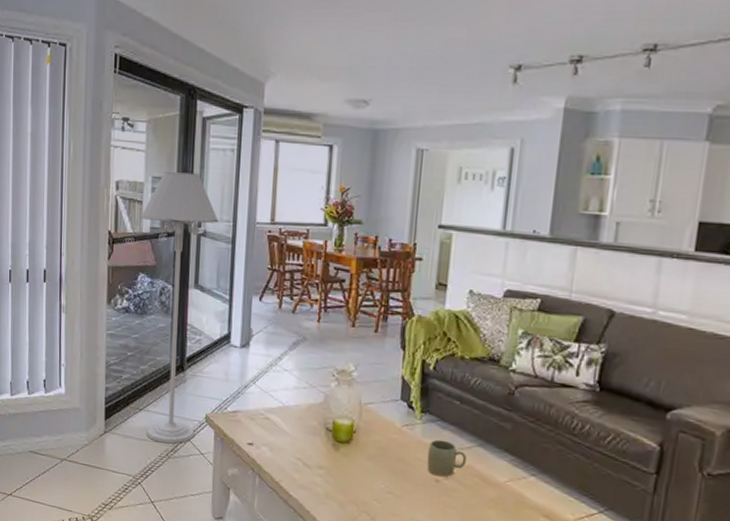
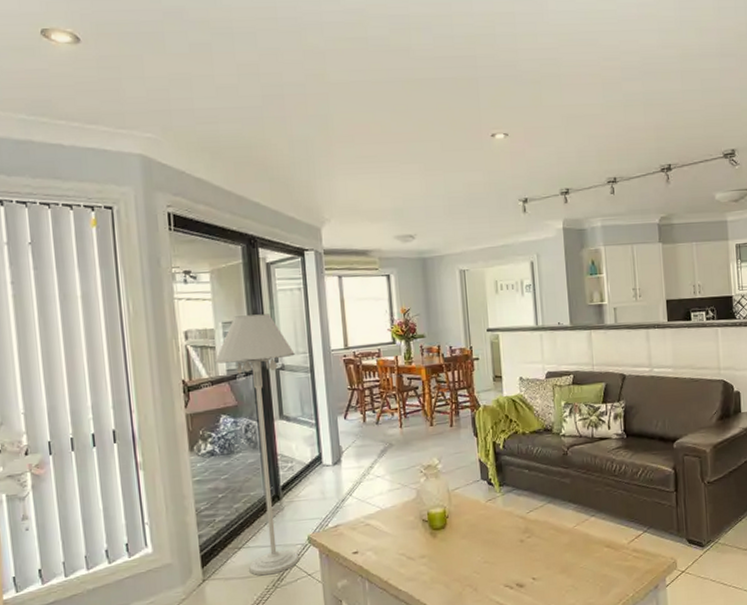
mug: present [426,439,467,477] -> none [510,505,542,537]

